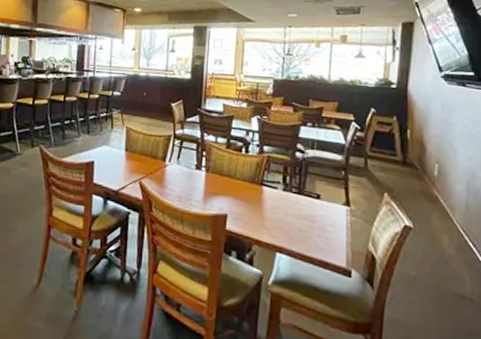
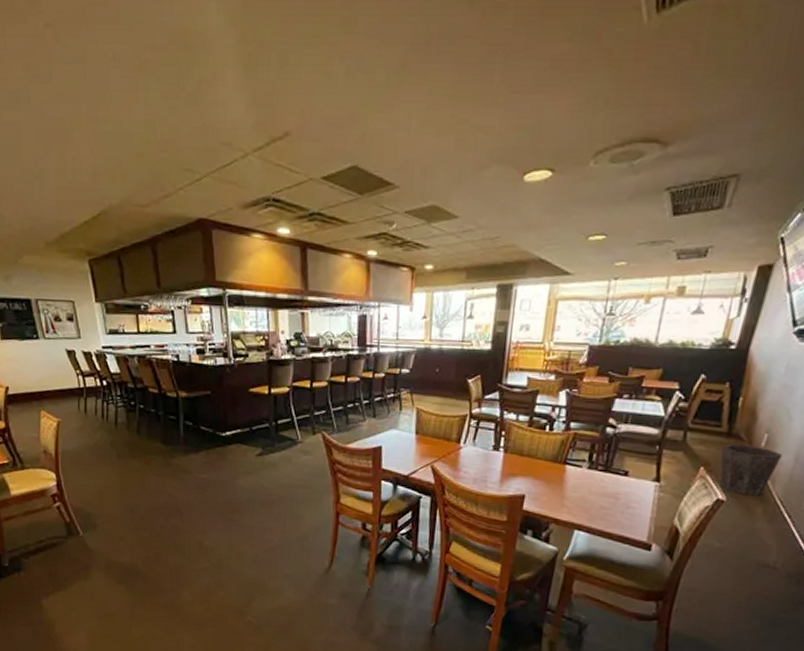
waste bin: none [401,172,455,224] -> present [719,443,783,496]

